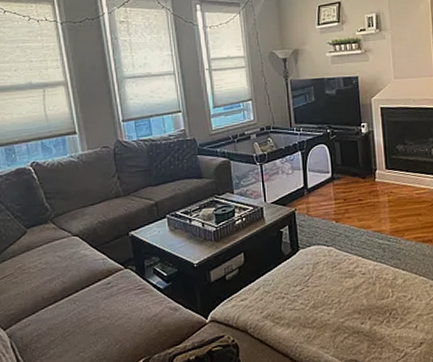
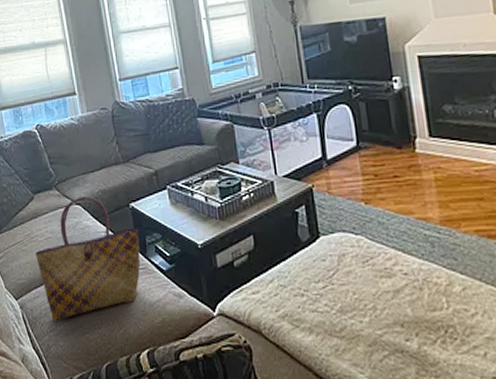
tote bag: none [27,227,139,346] -> present [35,196,141,321]

